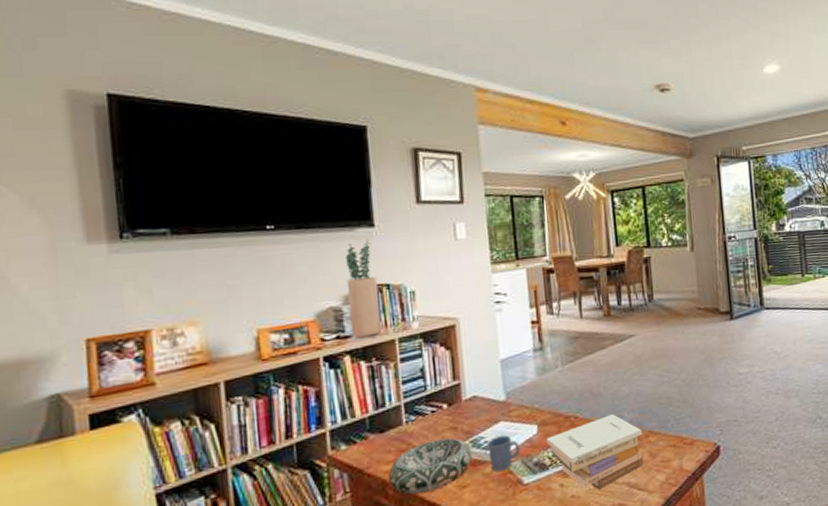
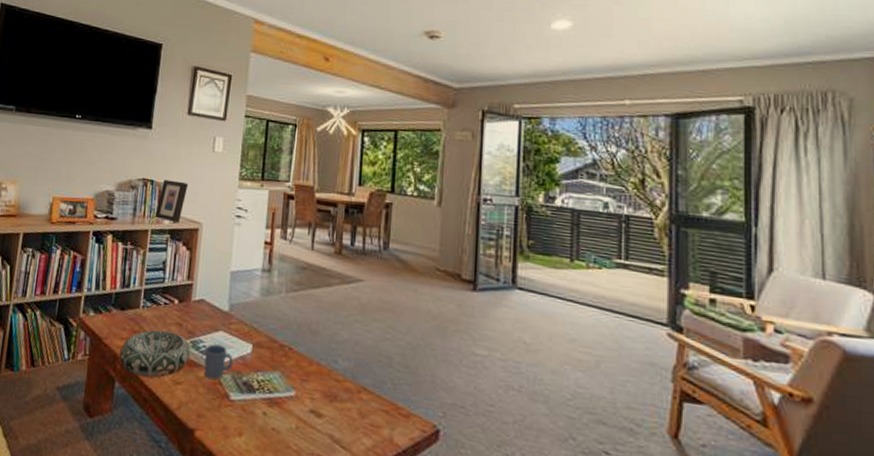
vase: present [346,239,382,338] -> none [117,138,147,223]
picture frame: none [399,278,434,325] -> present [155,179,189,223]
books: present [546,414,644,490] -> none [258,356,355,433]

